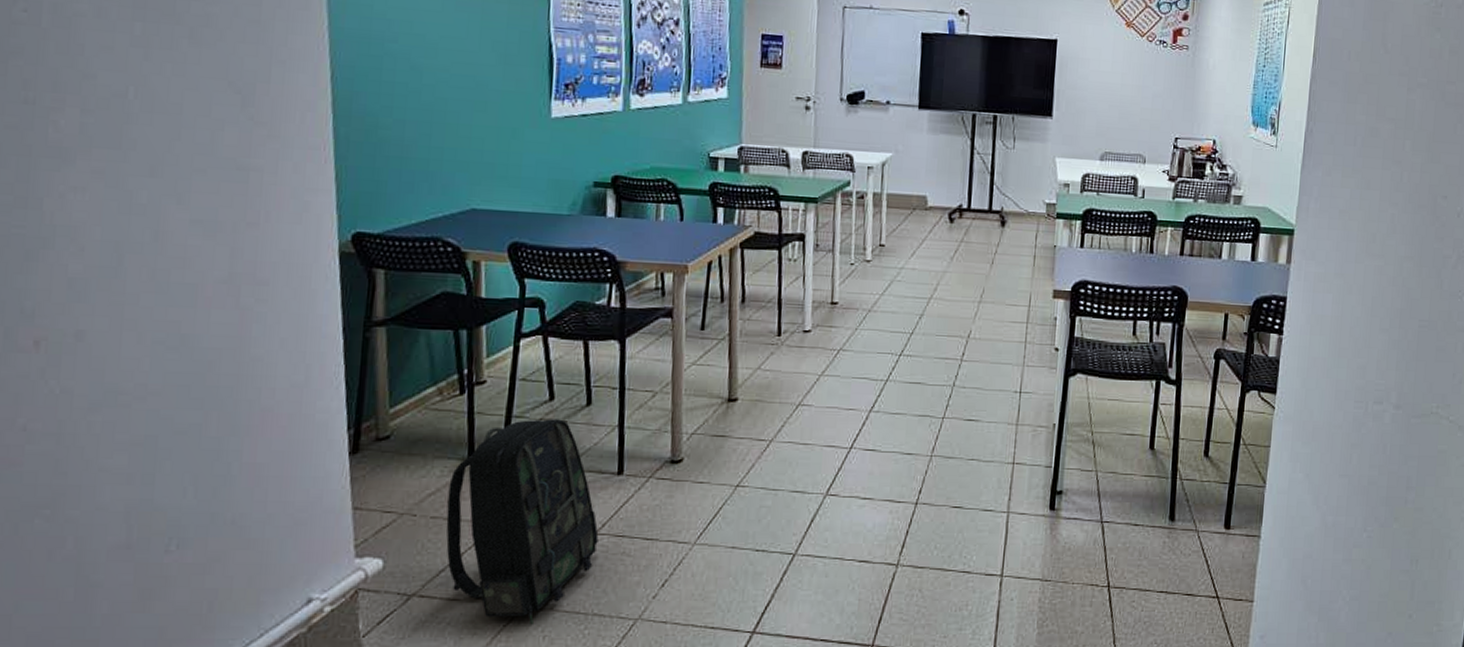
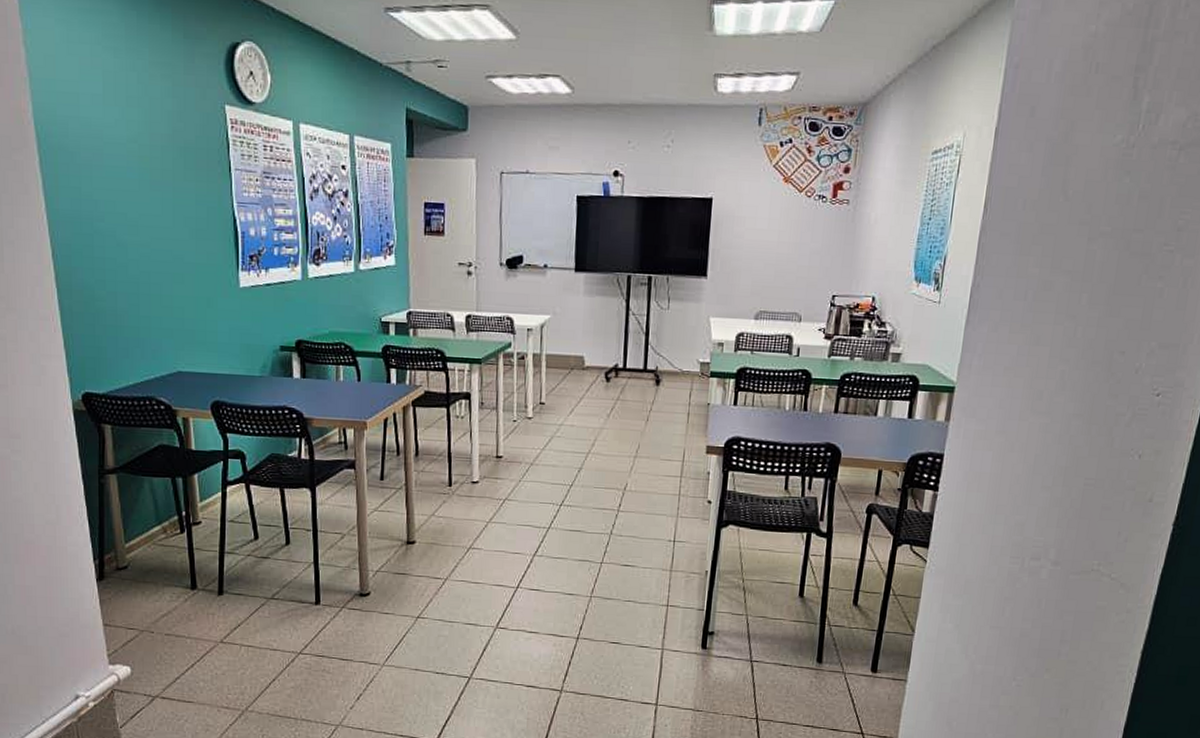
backpack: present [446,419,599,625] -> none [178,555,302,725]

